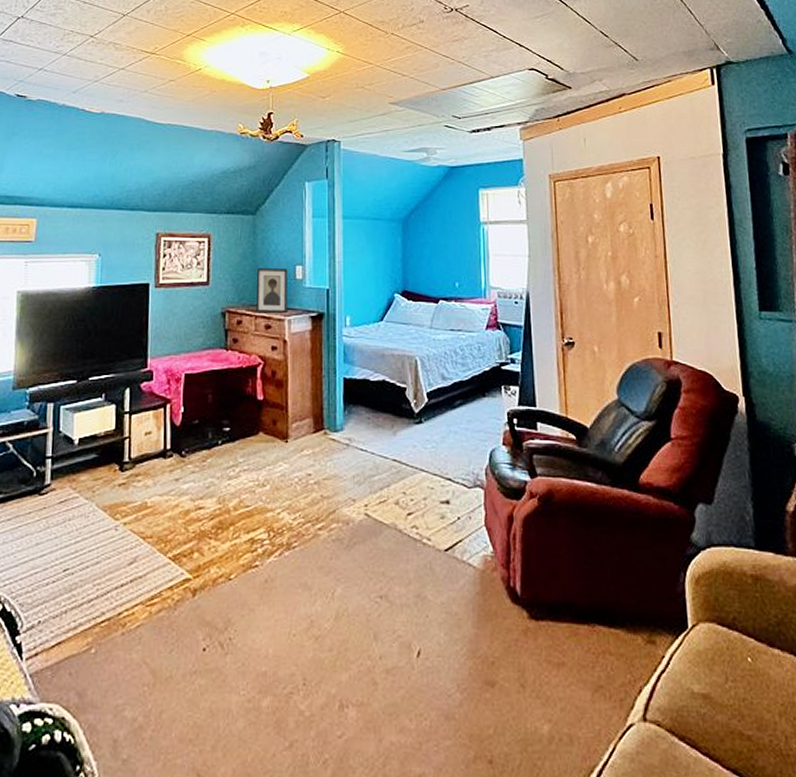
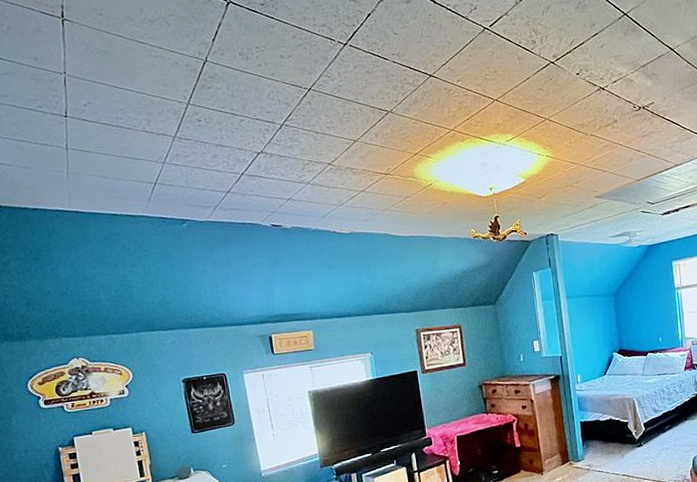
picture frame: present [257,268,288,313] -> none [503,344,531,382]

